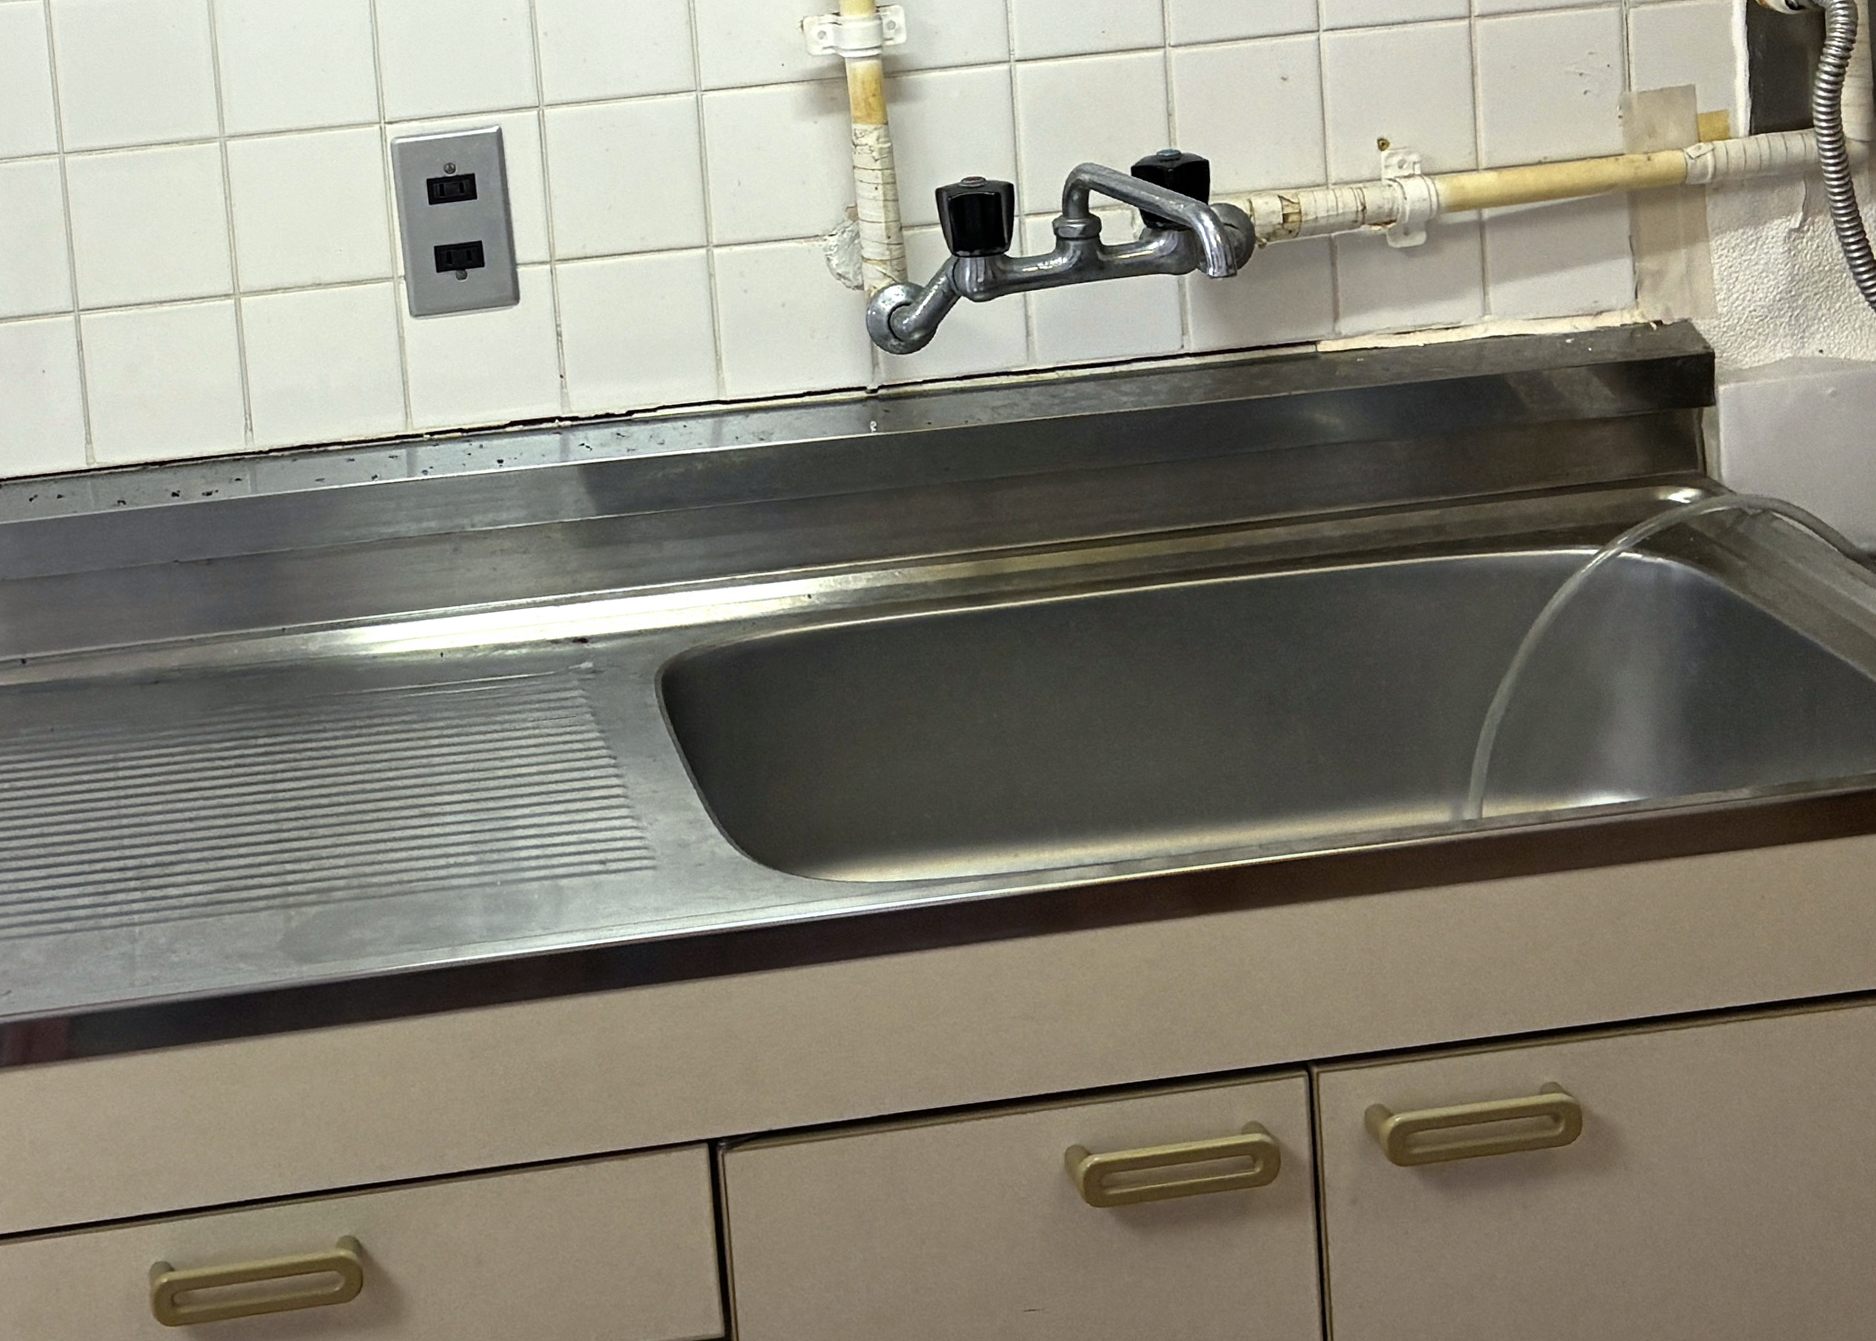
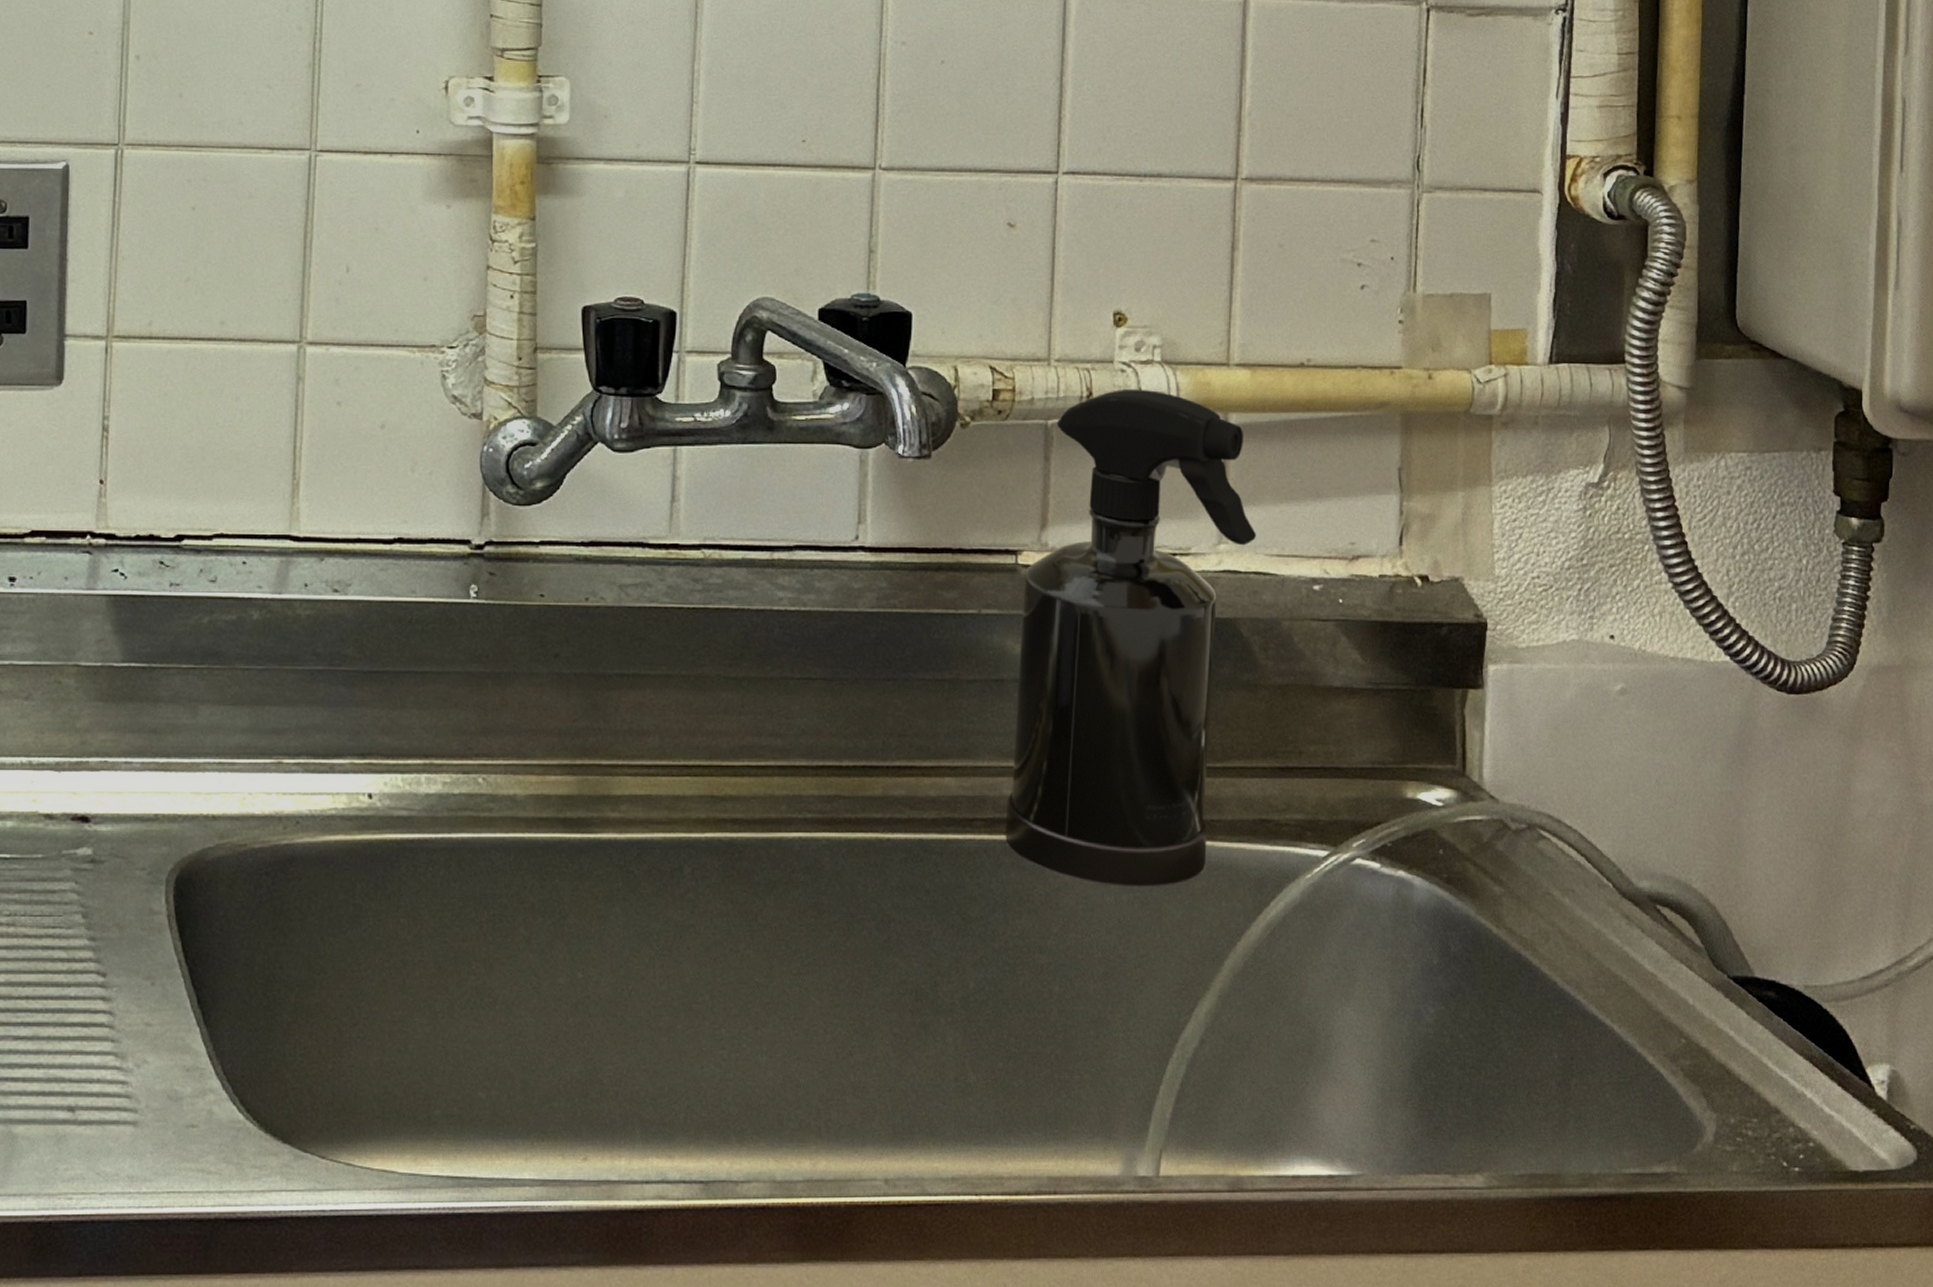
spray bottle: none [1324,198,1515,597] -> present [1005,388,1257,888]

